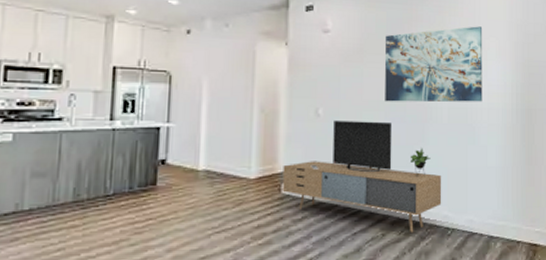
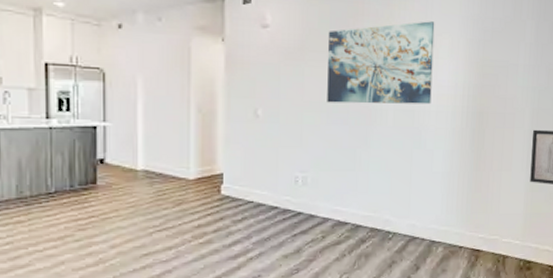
media console: present [282,120,442,234] -> none [222,121,385,236]

